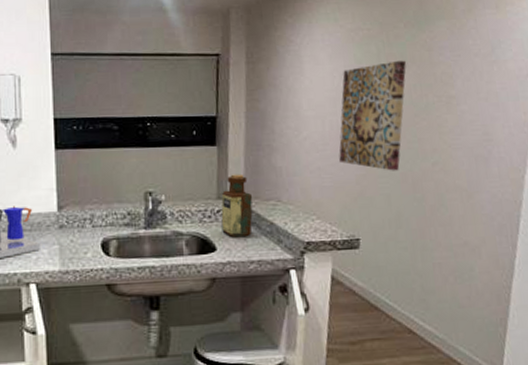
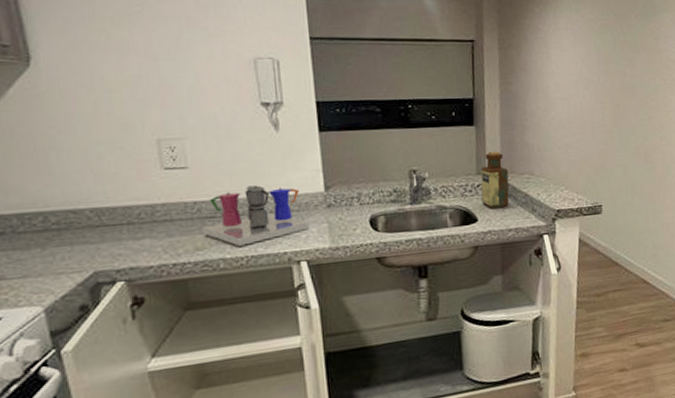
wall art: present [339,60,407,171] -> none [582,48,638,145]

